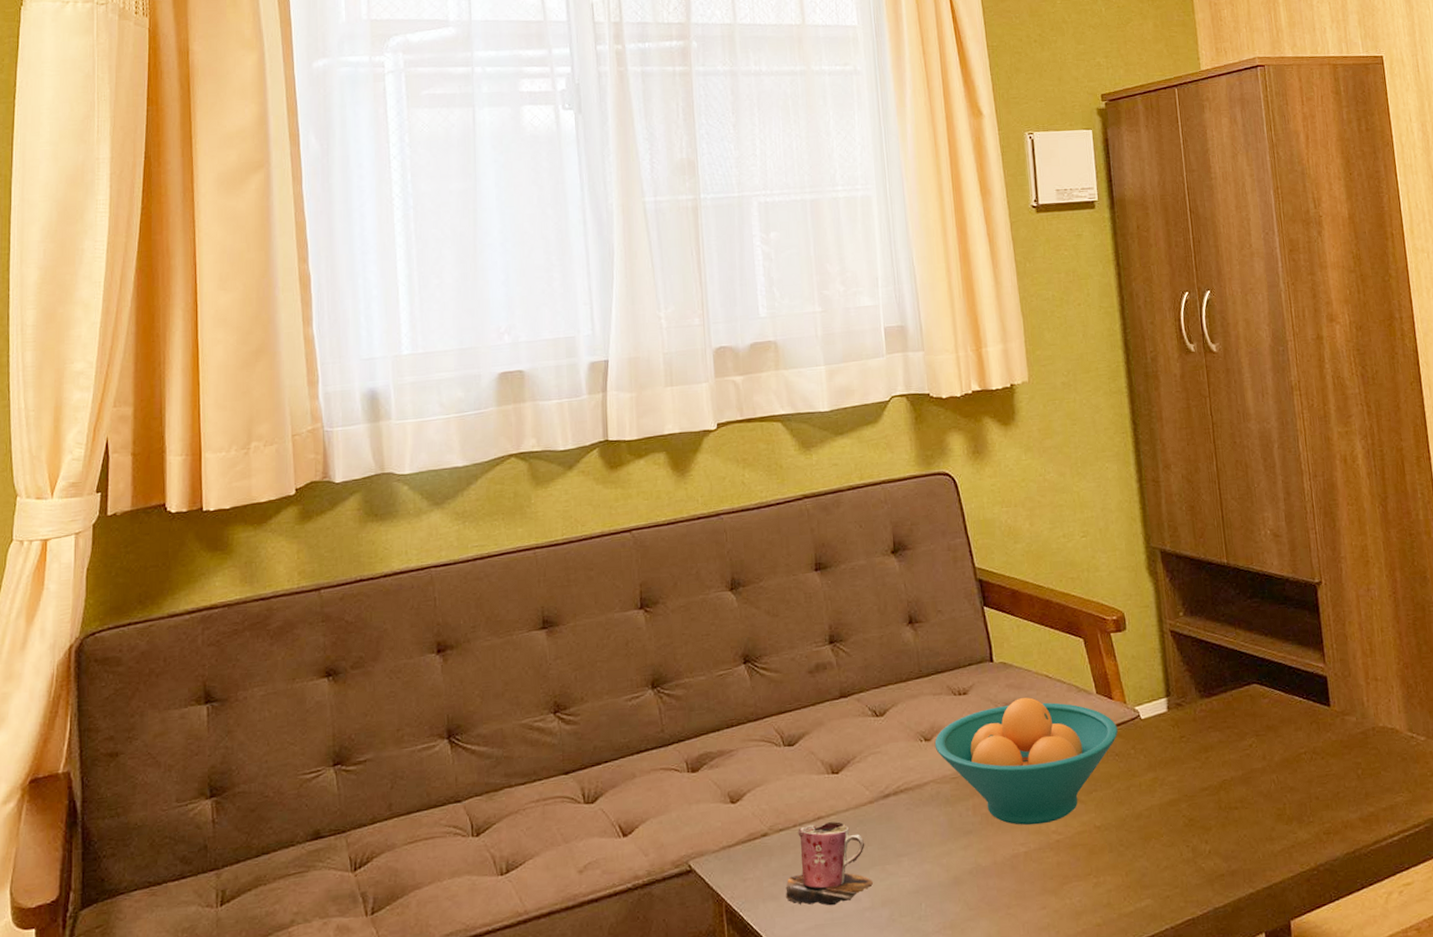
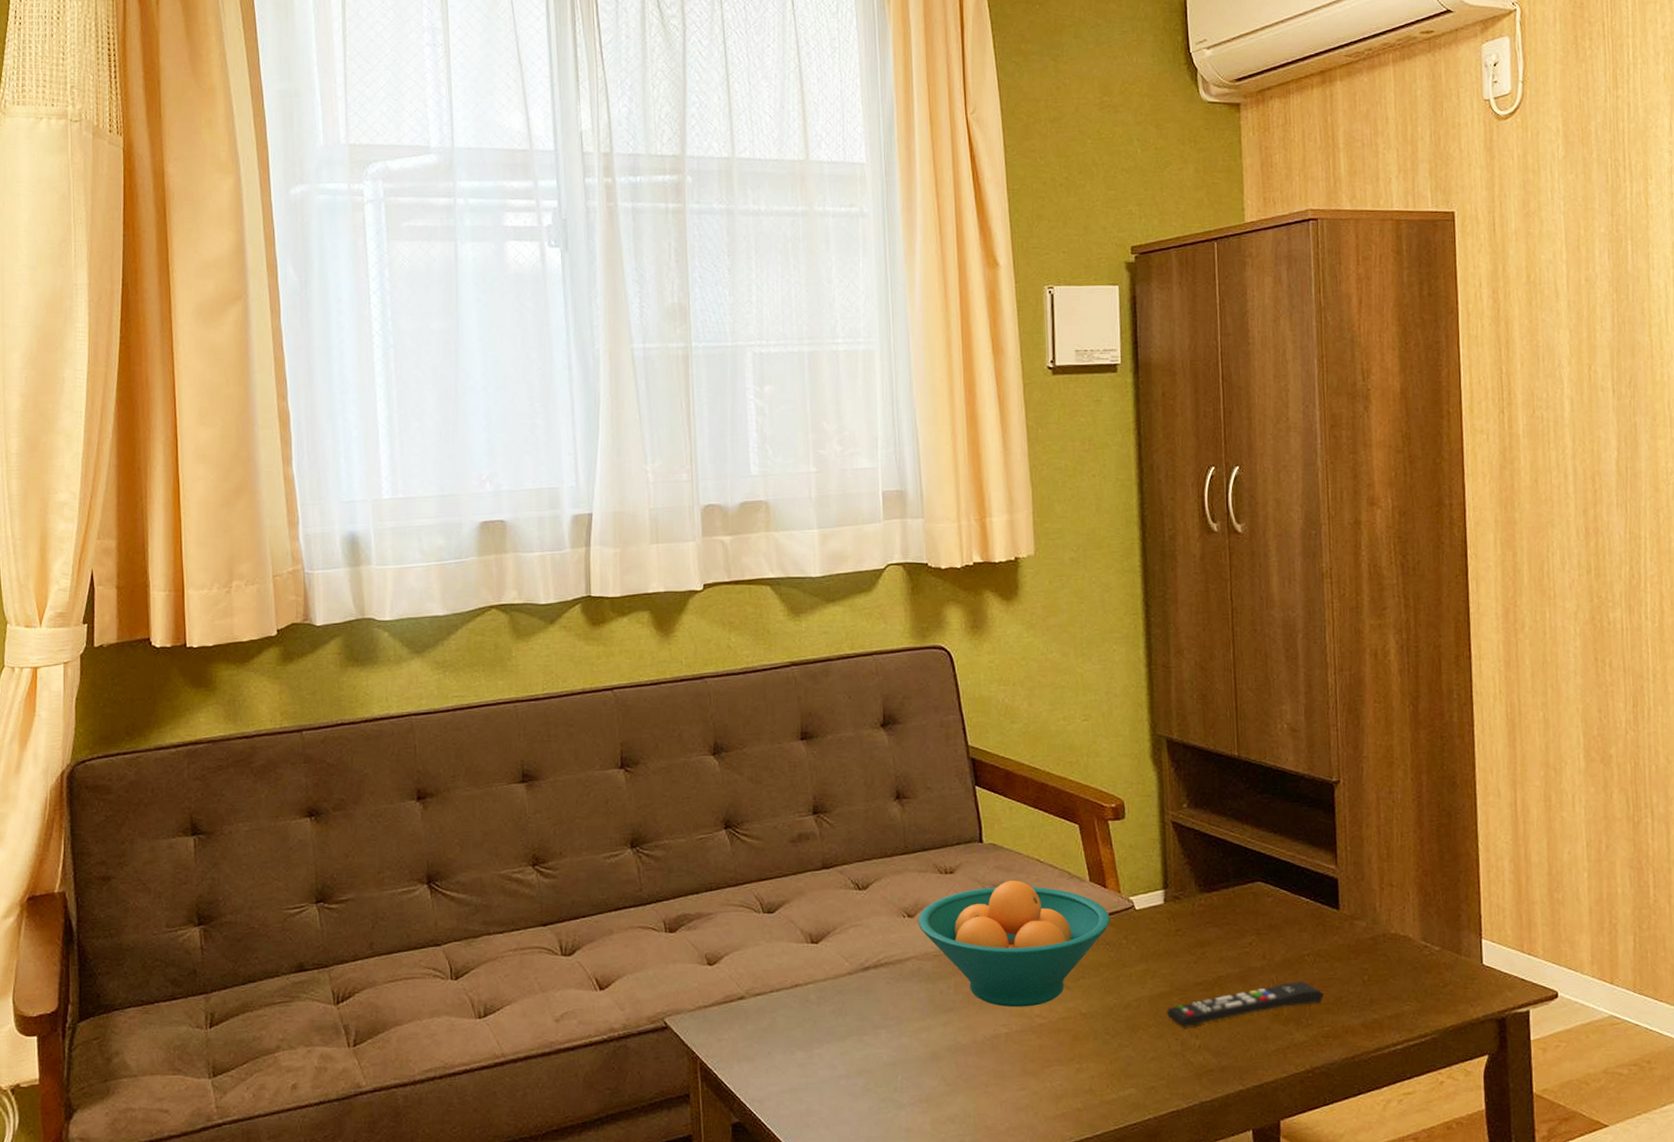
mug: present [785,821,874,906] -> none [761,990,850,1071]
remote control: none [1176,779,1322,833] -> present [1166,981,1324,1027]

